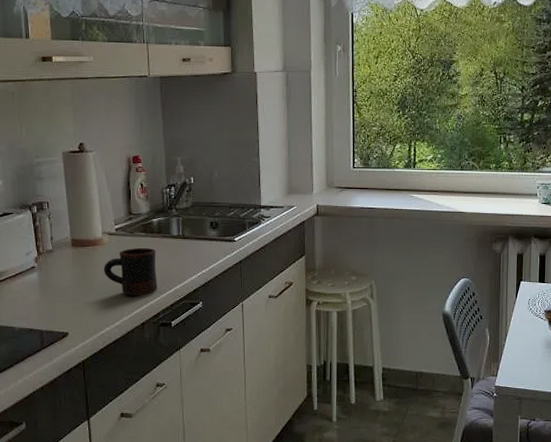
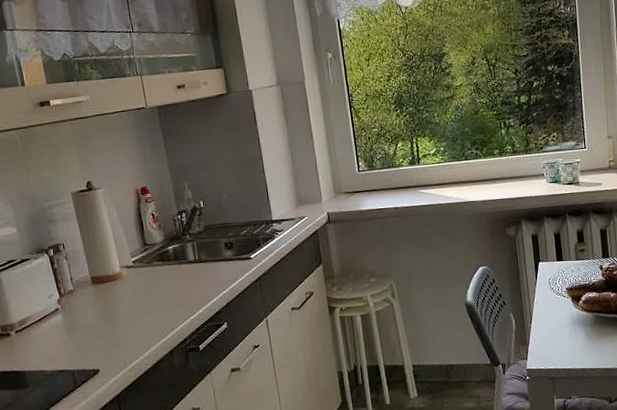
mug: present [104,247,157,296] -> none [126,276,181,325]

